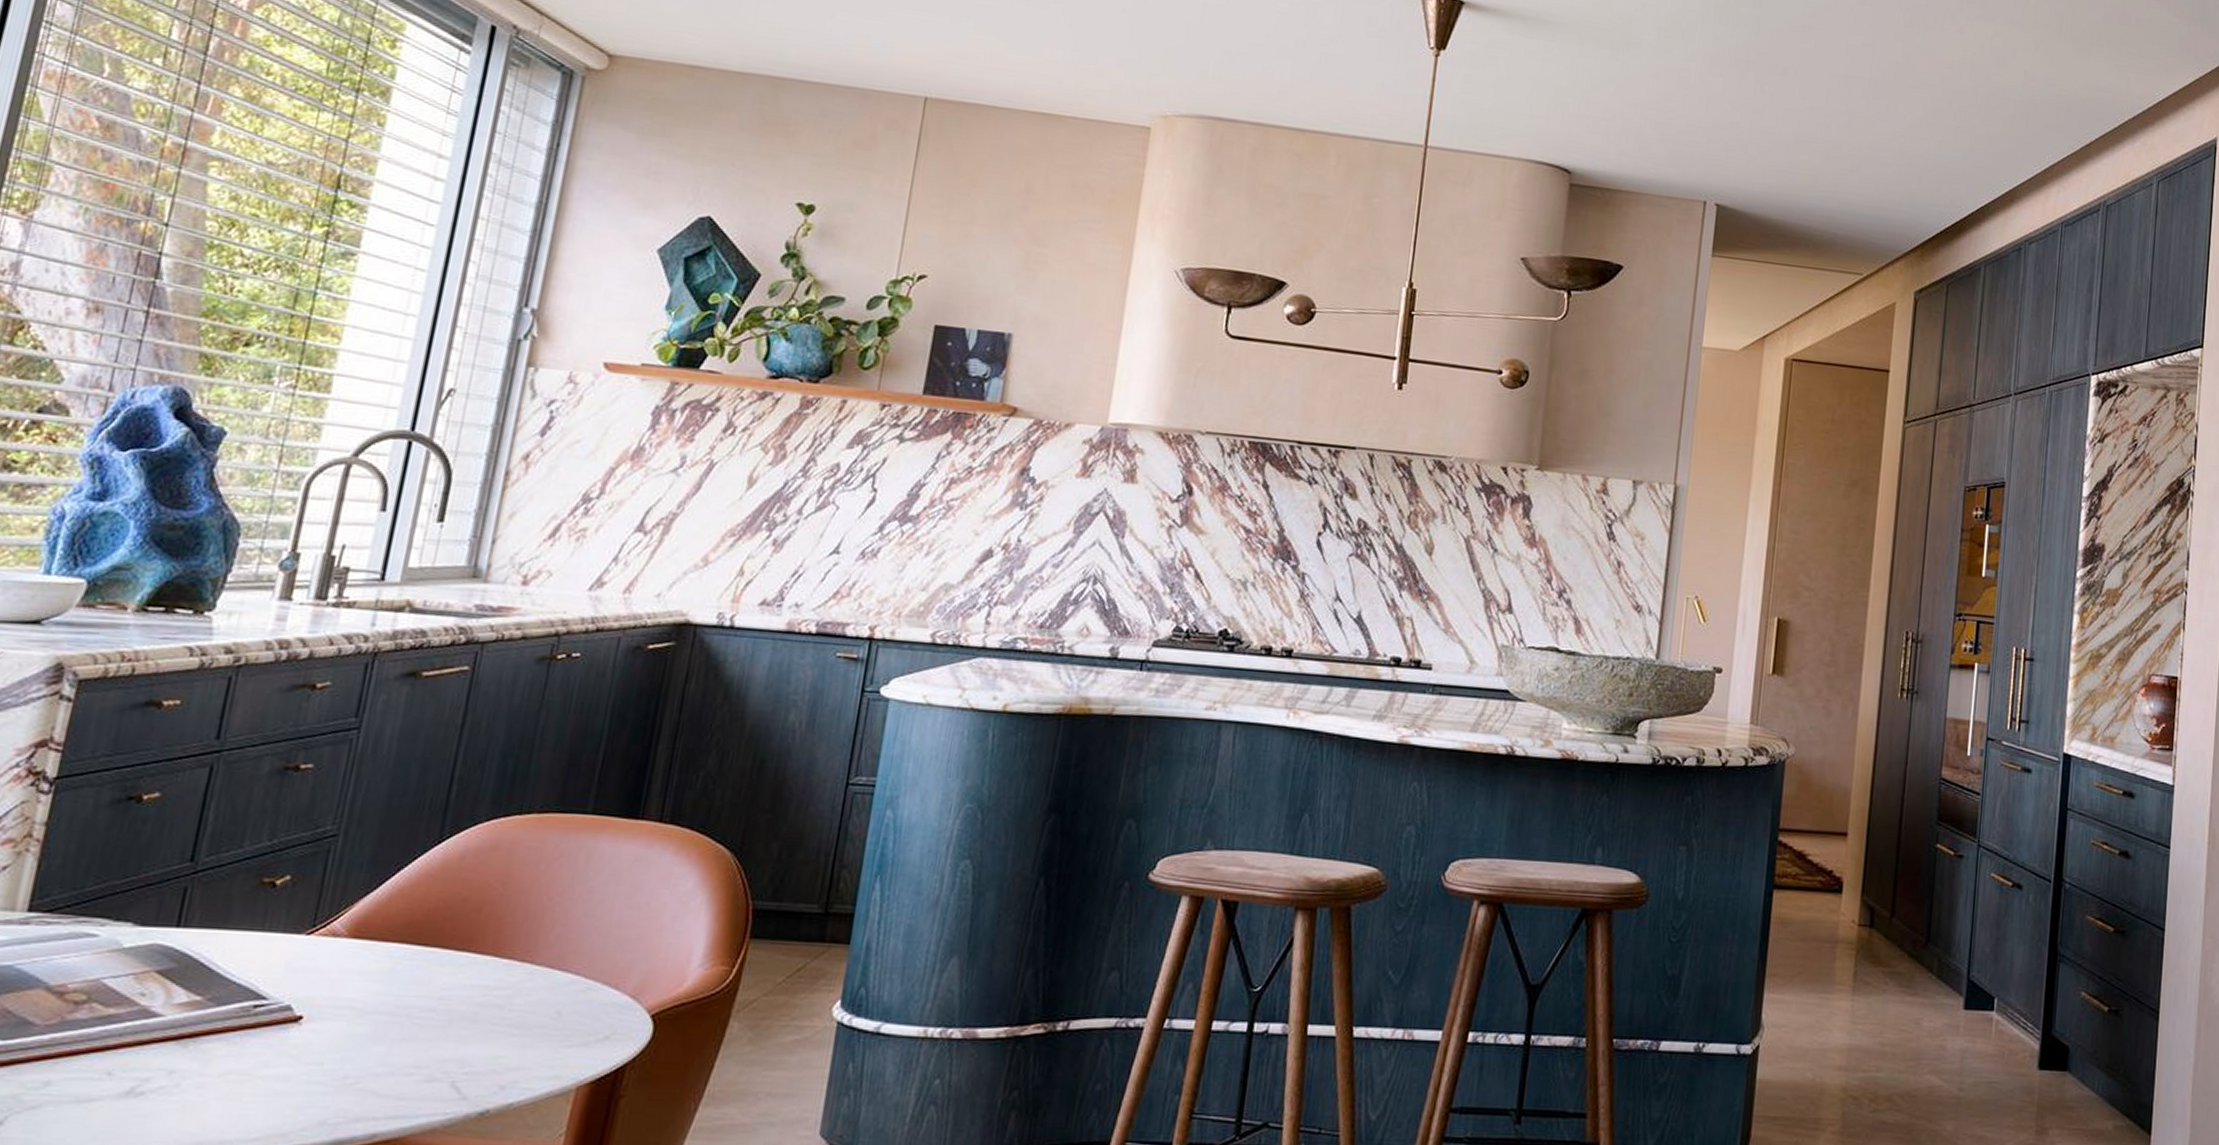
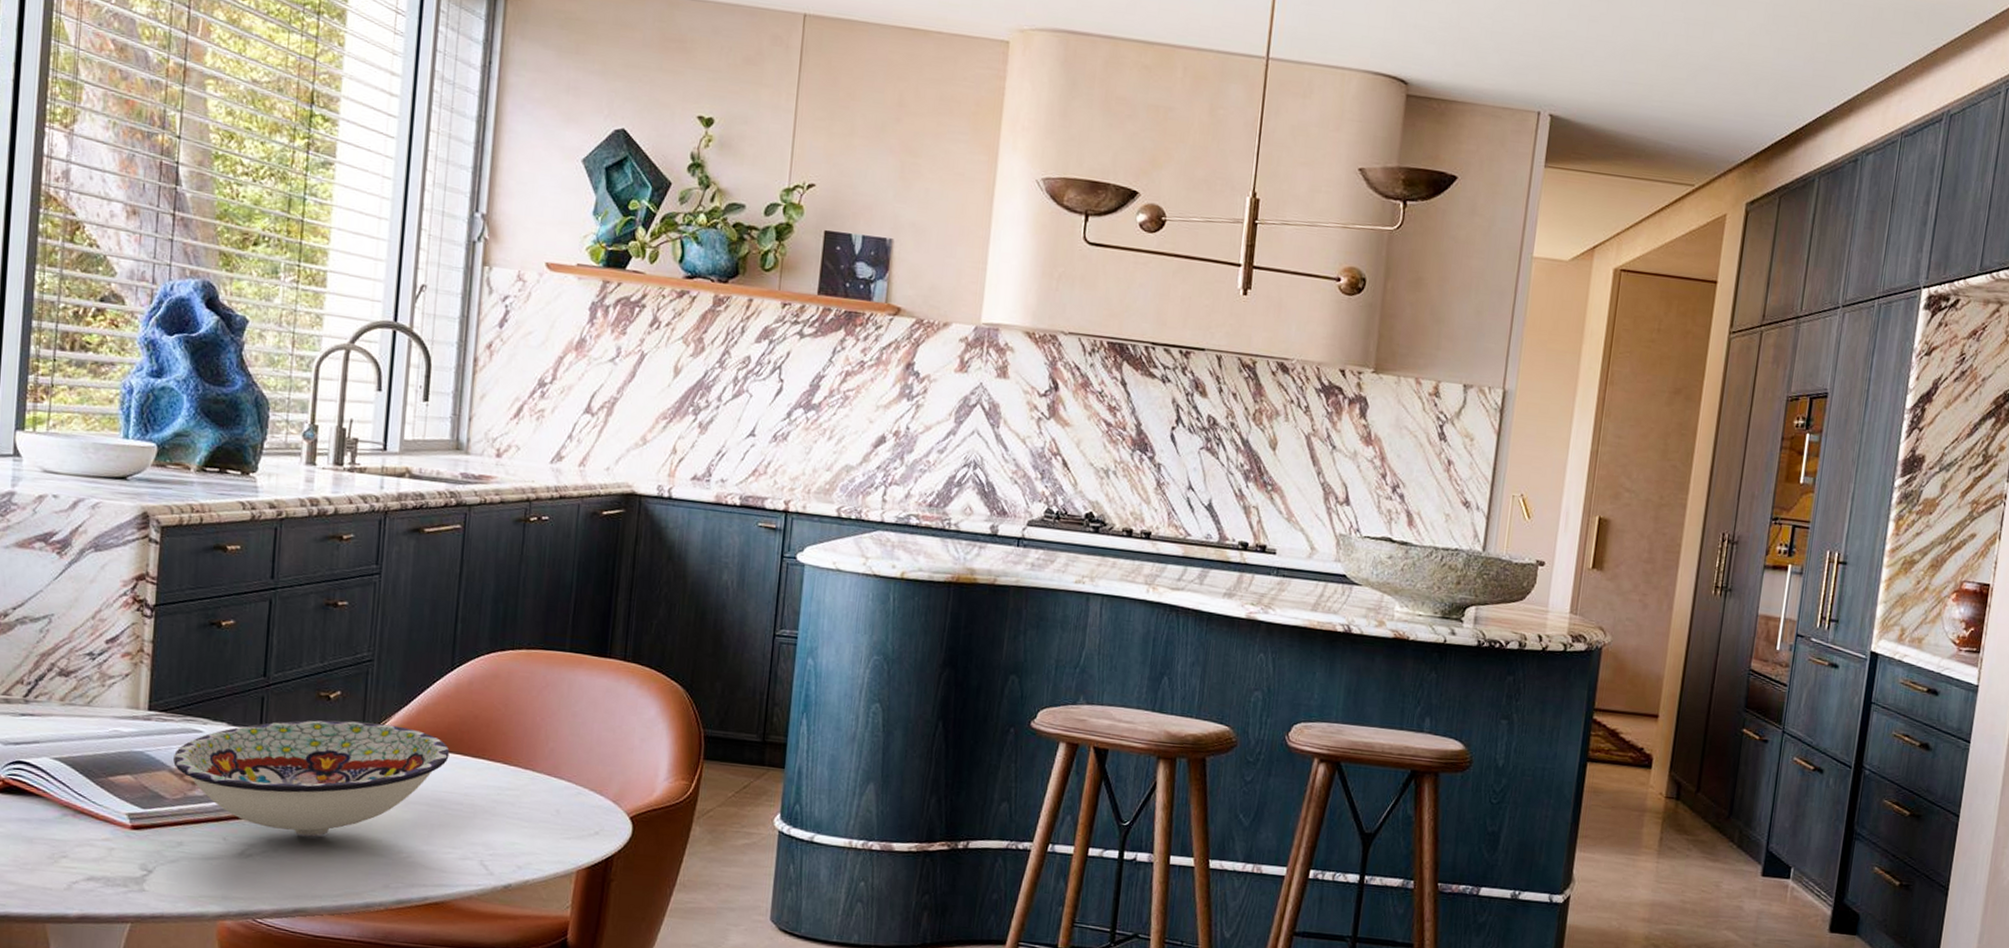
bowl: none [52,912,426,1064] -> present [173,720,450,837]

